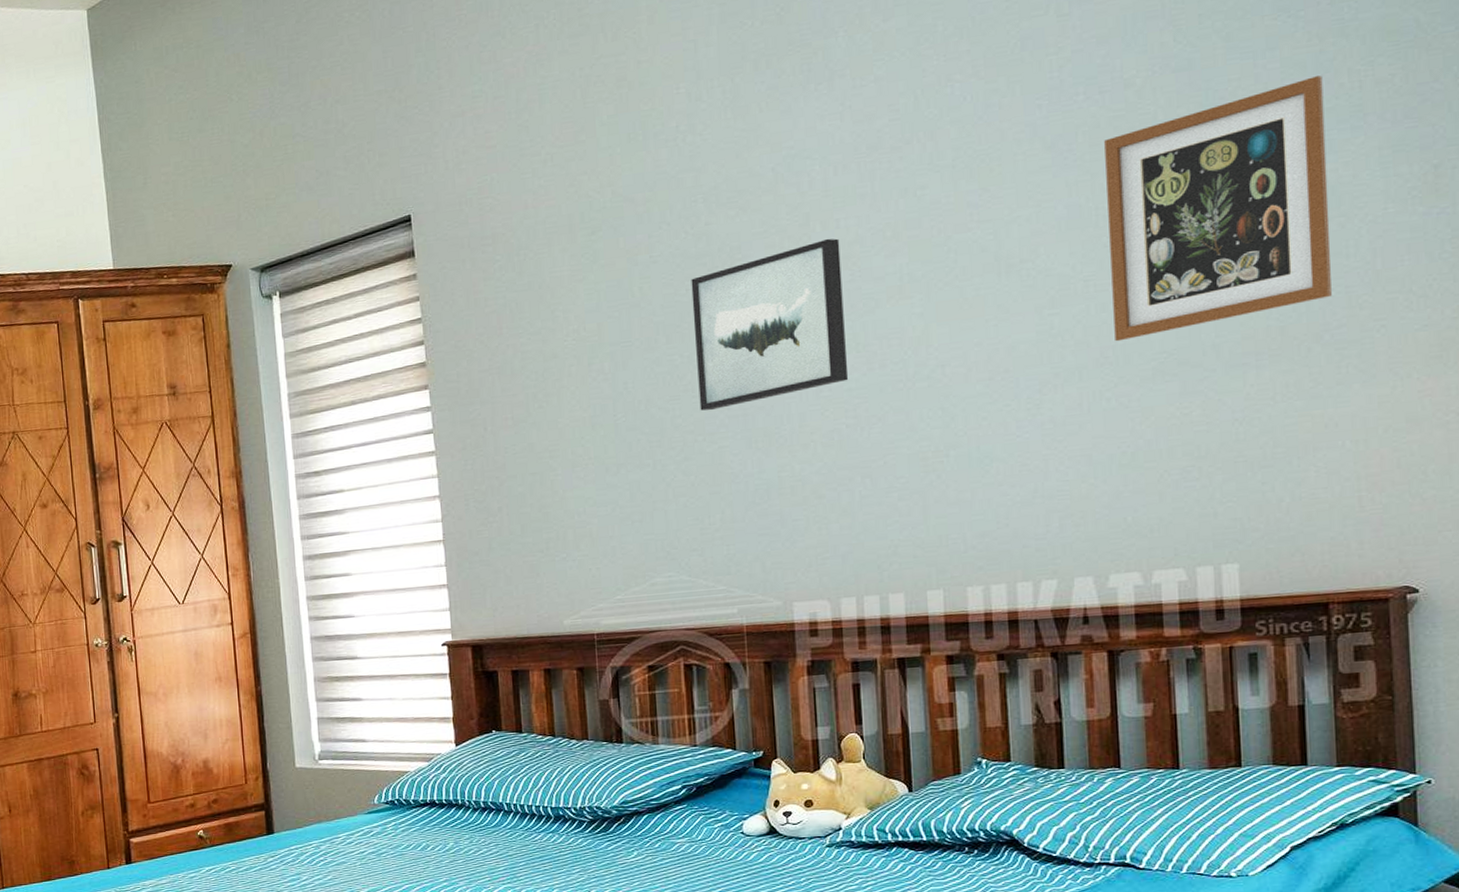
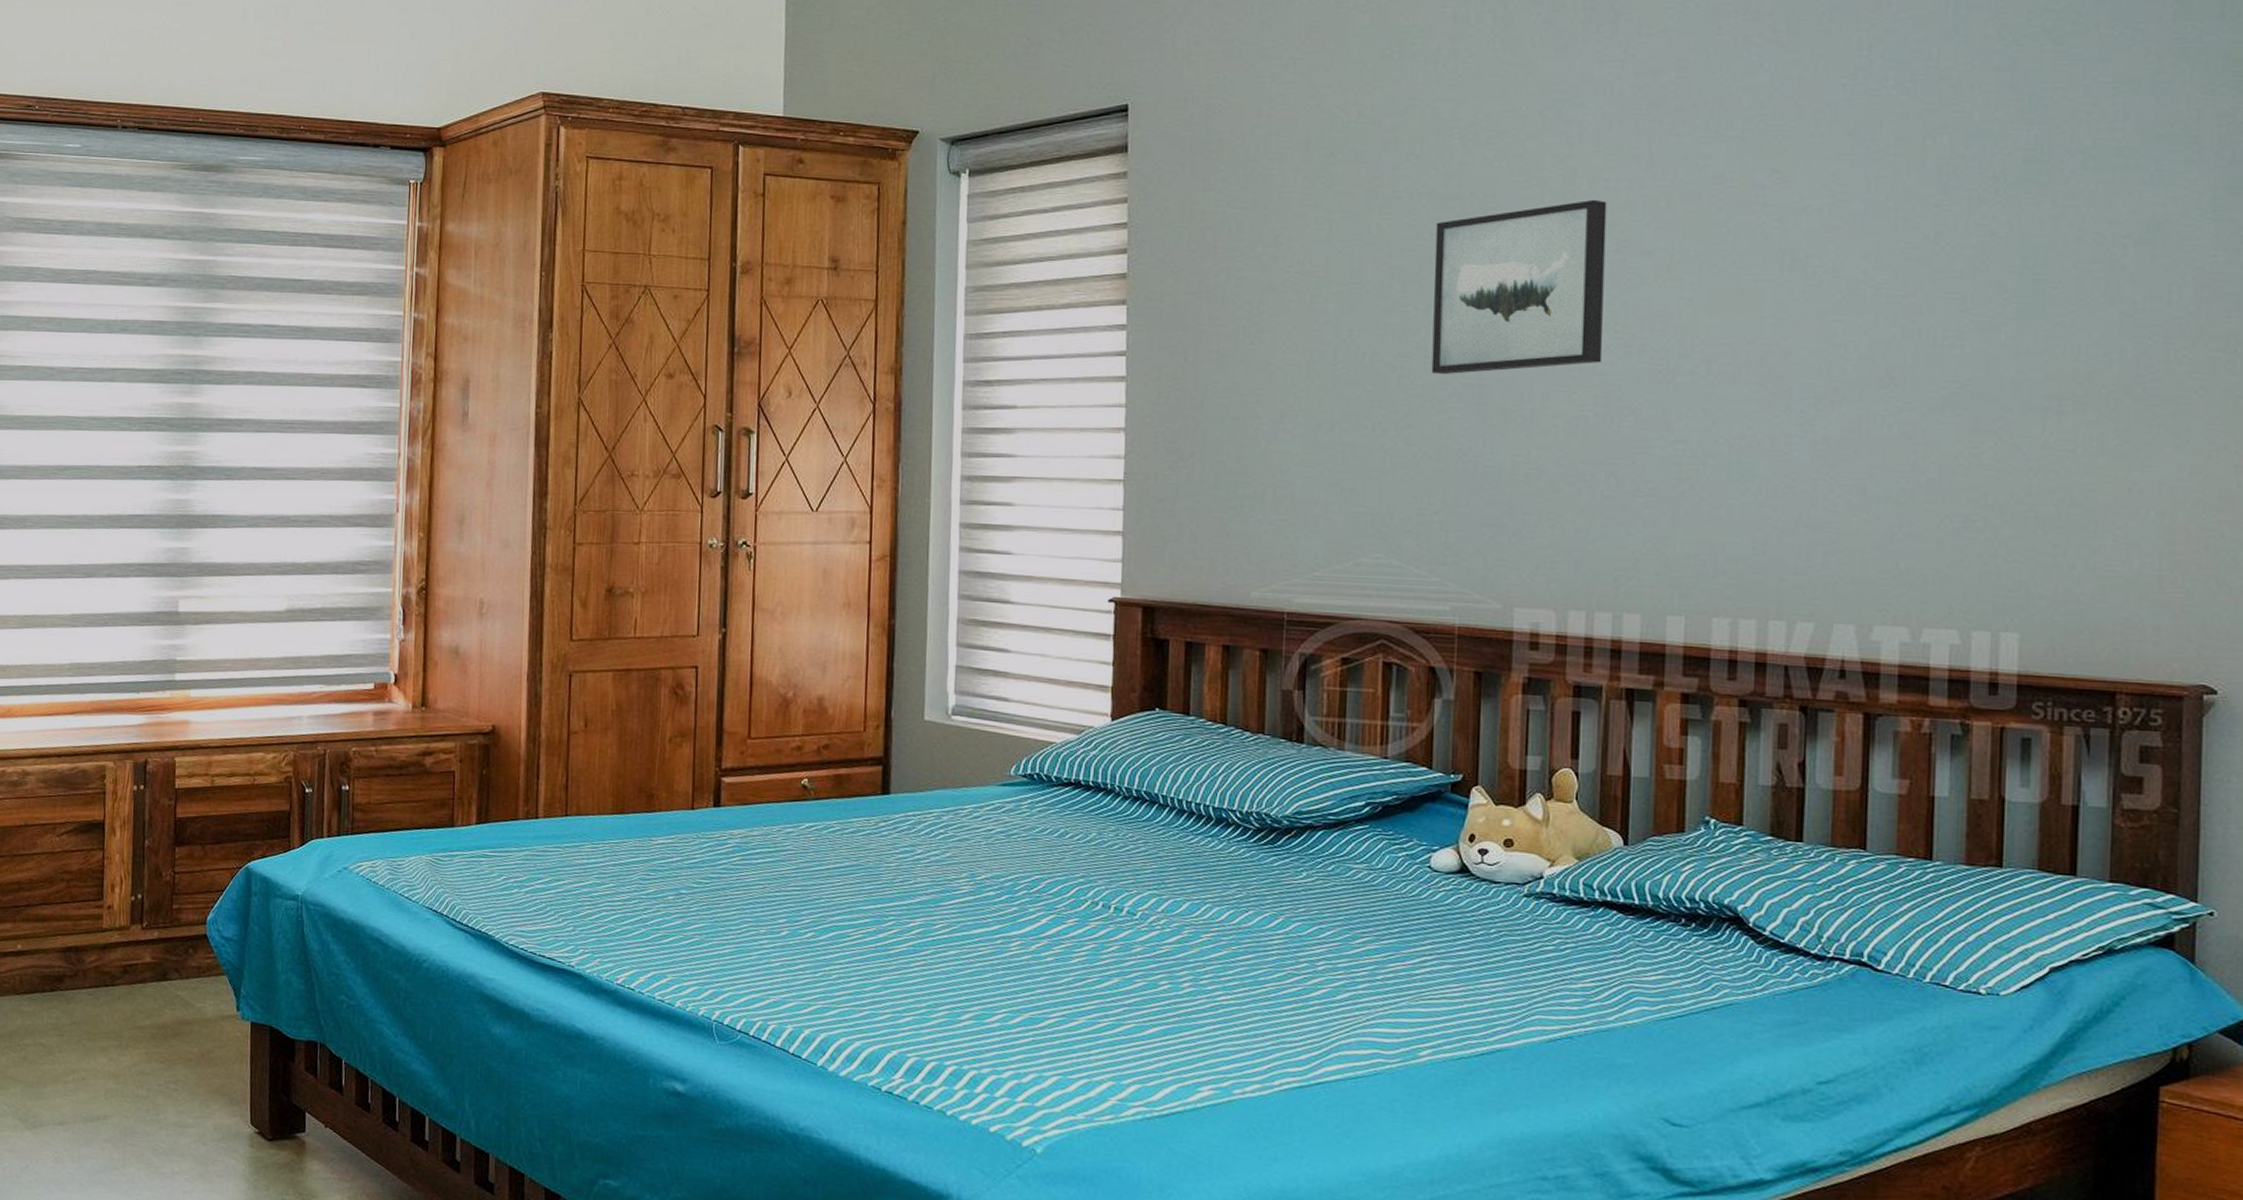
picture frame: present [1104,75,1332,342] -> none [1904,98,2158,362]

